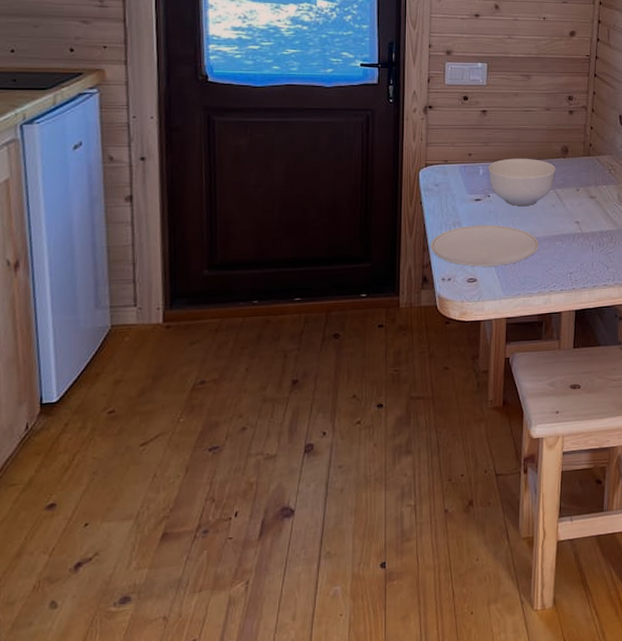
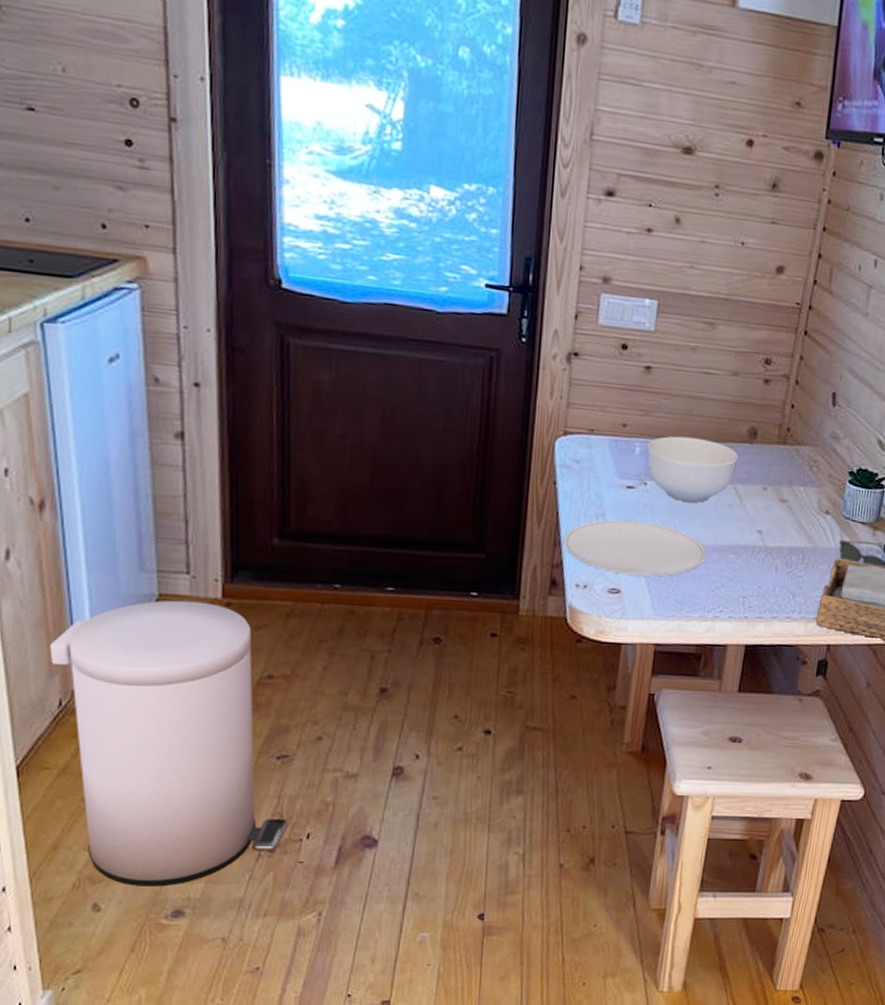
pedal bin: none [19,327,219,580] -> present [50,600,287,887]

